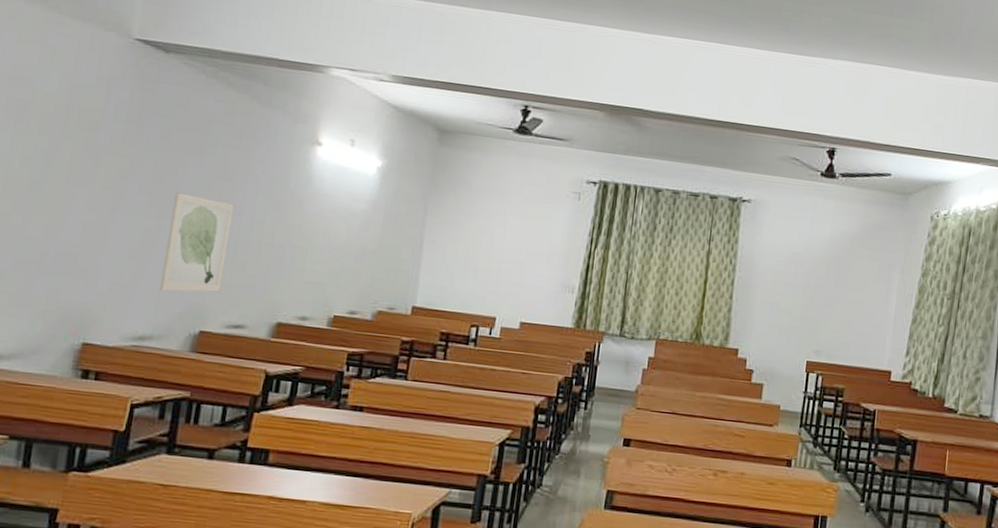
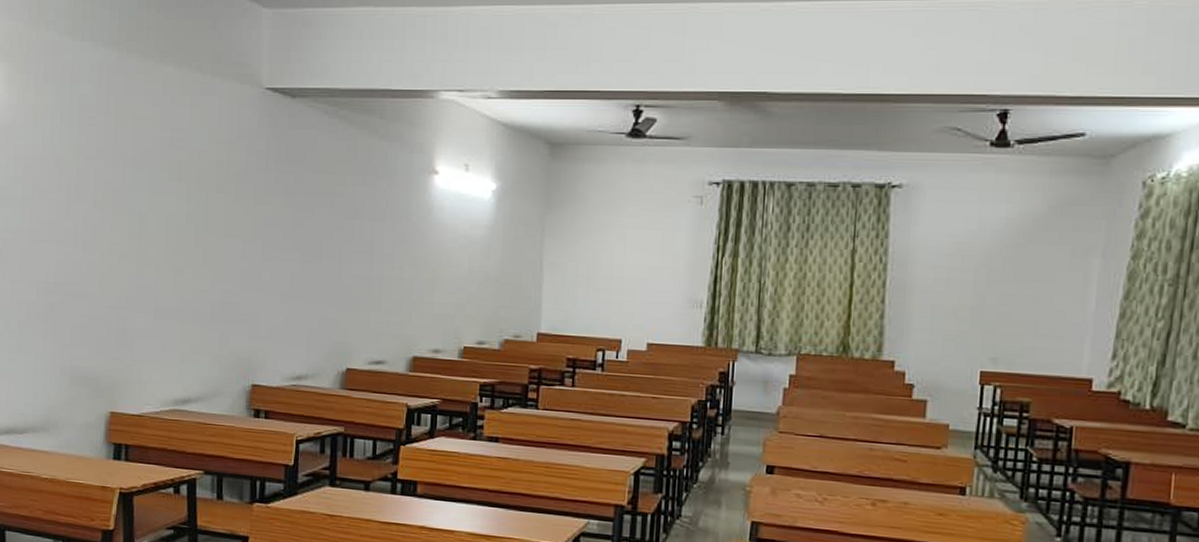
wall art: present [160,192,234,293] -> none [309,235,365,332]

